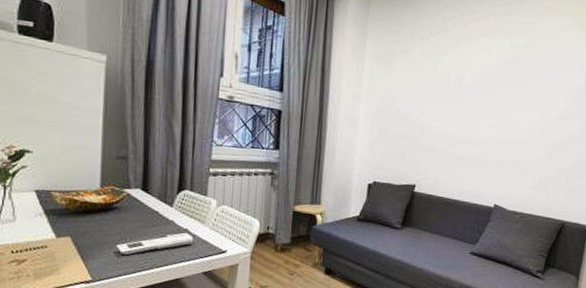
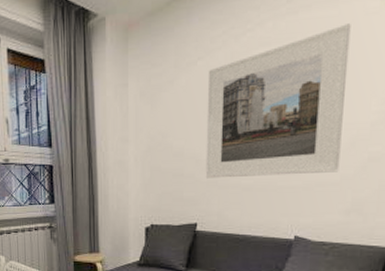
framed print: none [427,33,550,154] -> present [205,23,351,179]

